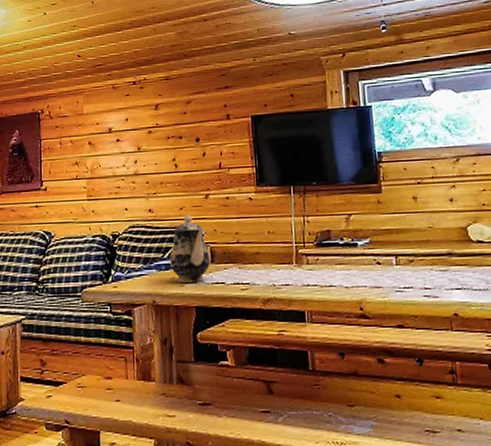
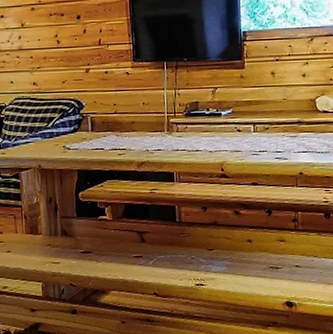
teapot: present [170,214,210,283] -> none [53,87,90,149]

